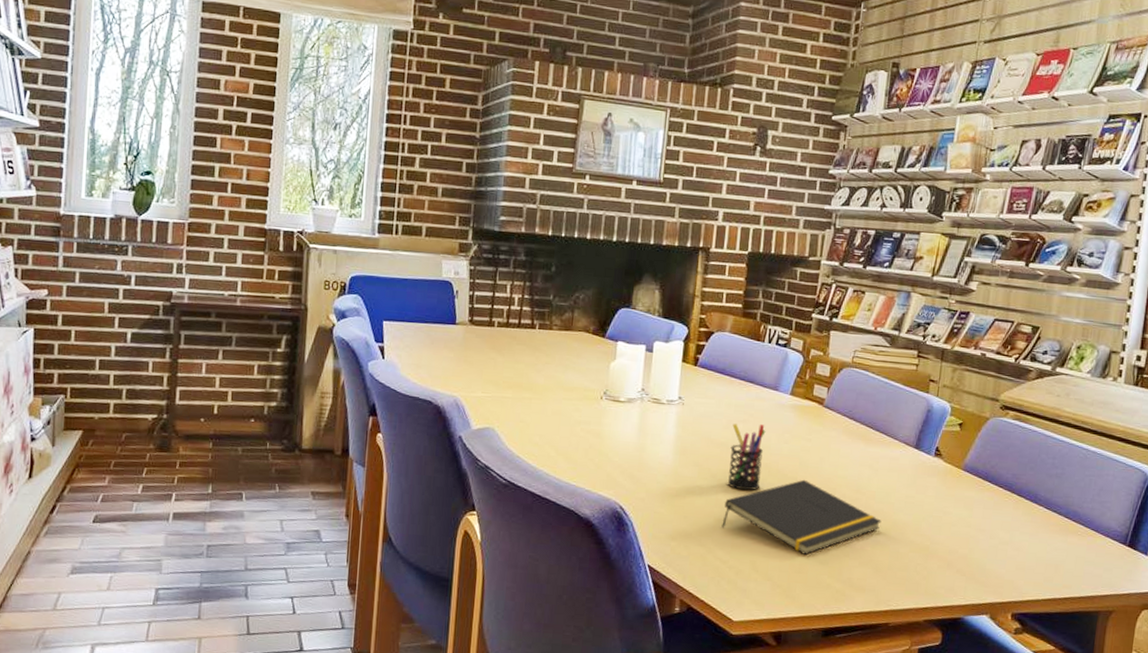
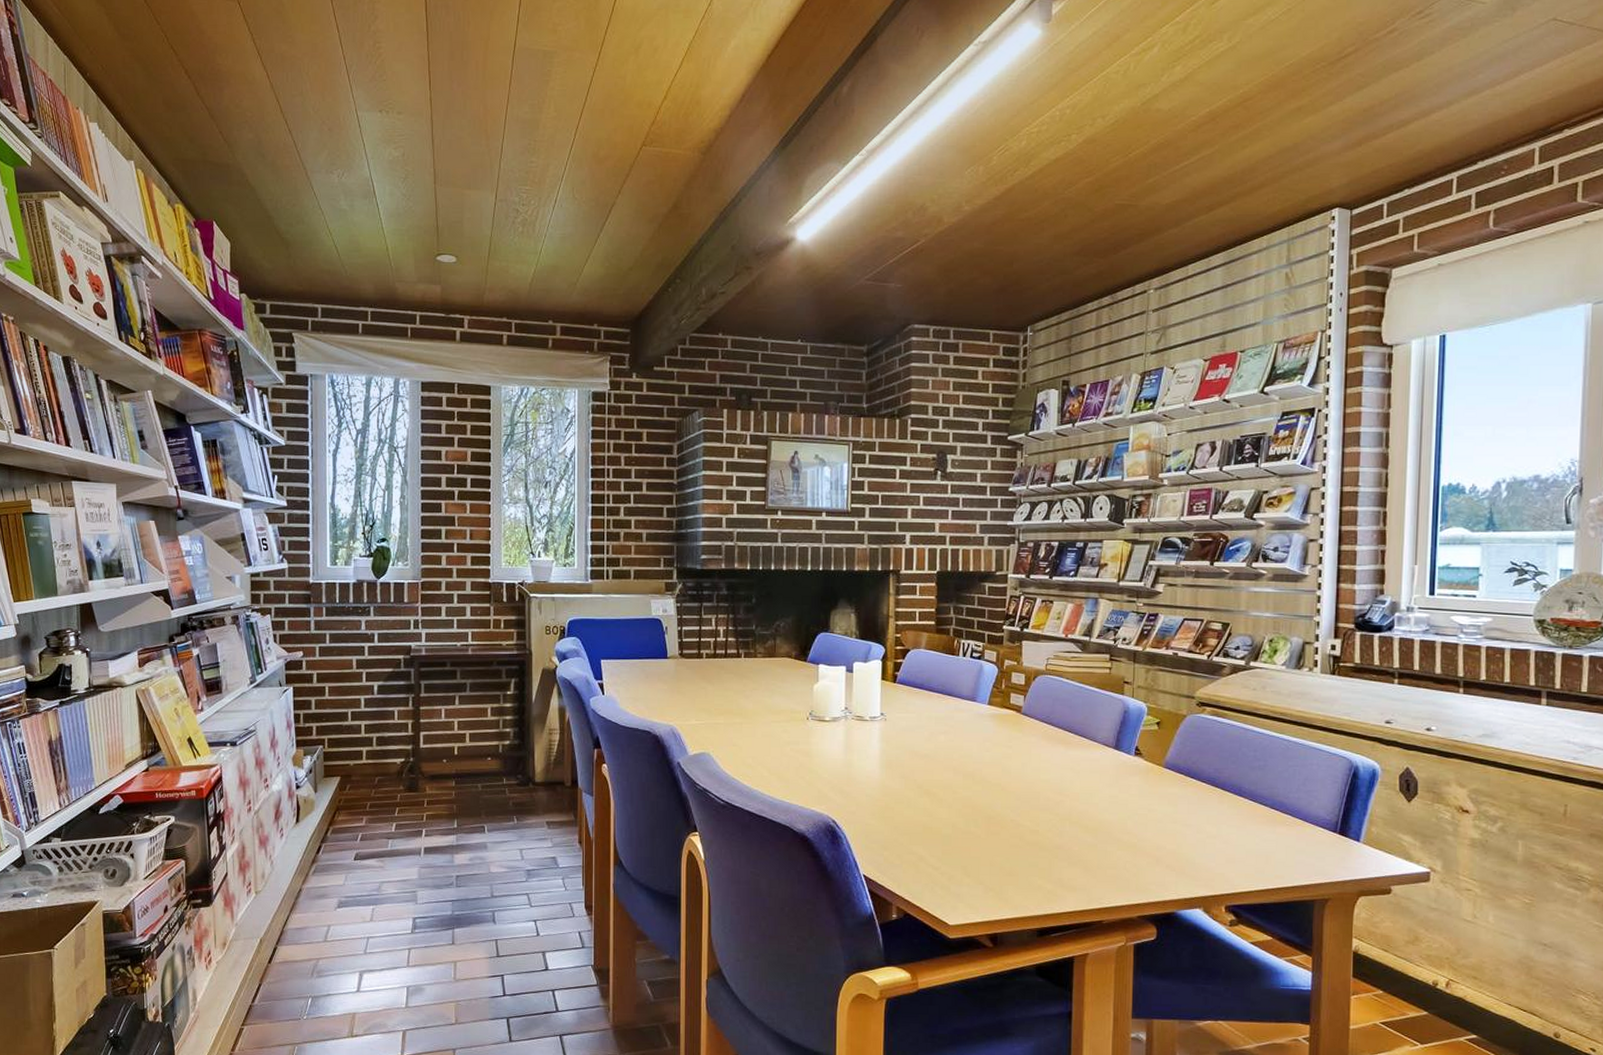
notepad: present [721,479,882,555] -> none [931,785,1087,858]
pen holder: present [727,424,766,491] -> none [933,735,967,799]

